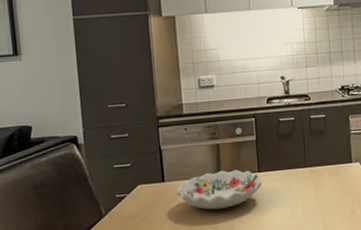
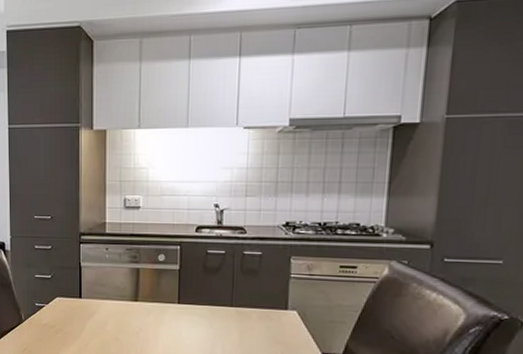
decorative bowl: present [176,169,263,210] -> none [92,295,182,335]

